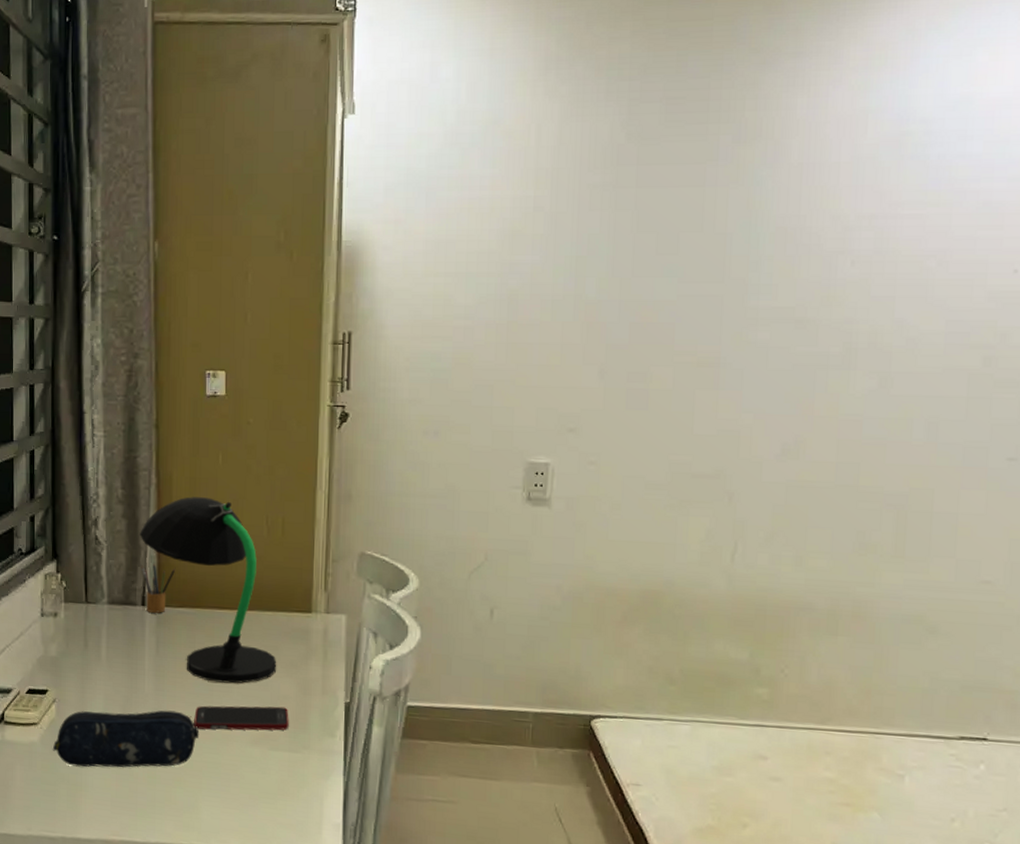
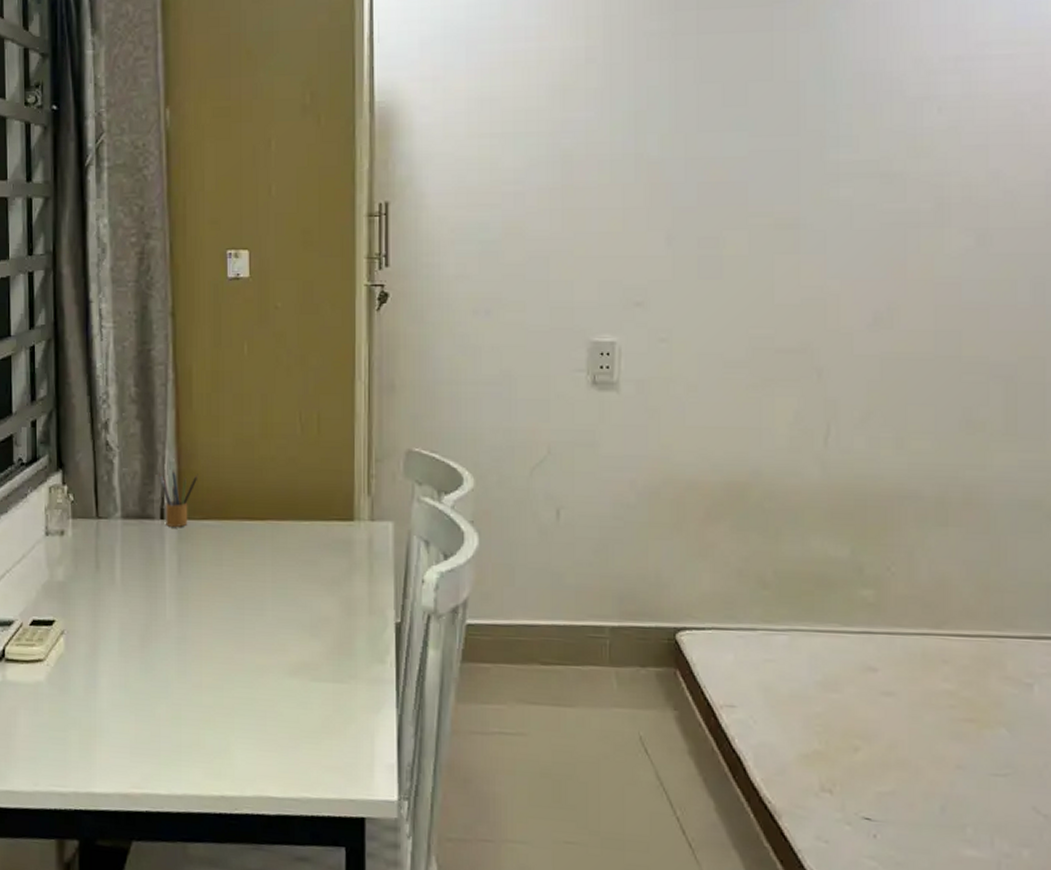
pencil case: present [52,710,200,768] -> none [61,639,230,709]
desk lamp: present [140,497,277,684] -> none [156,393,317,605]
cell phone: present [194,705,289,731] -> none [223,630,332,660]

